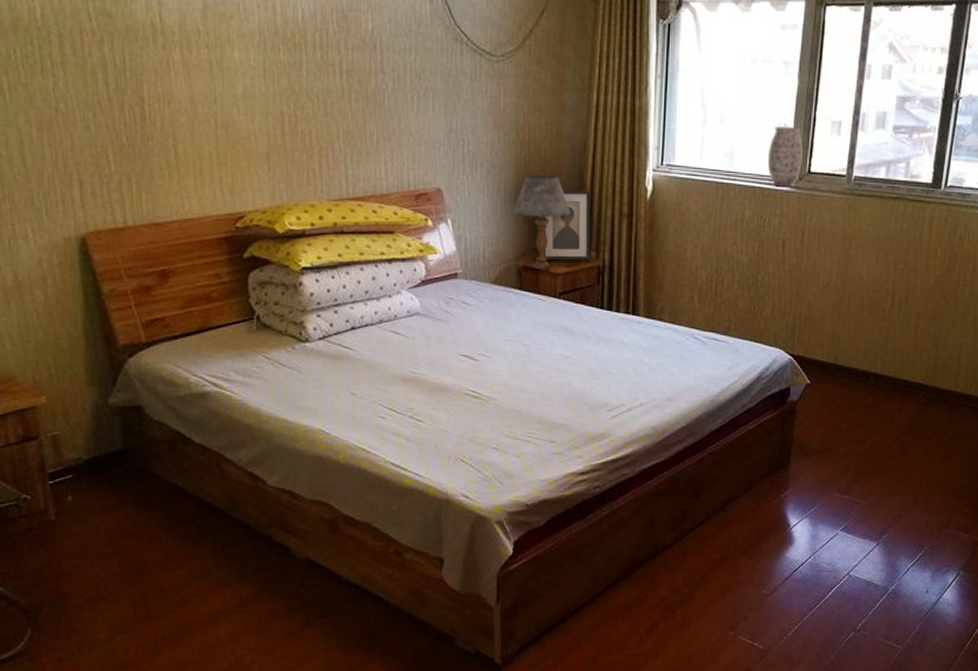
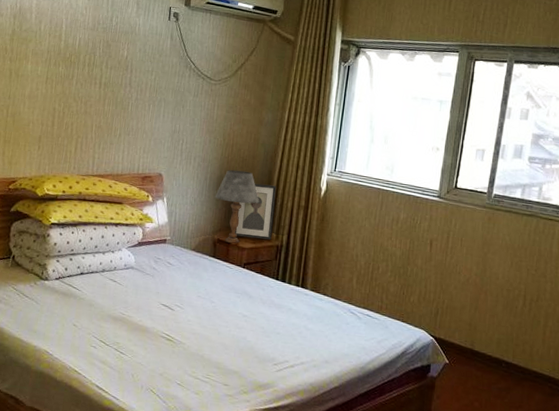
vase: present [767,126,804,187] -> none [421,149,452,198]

